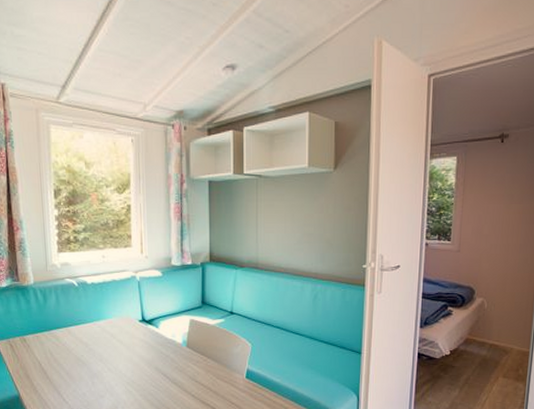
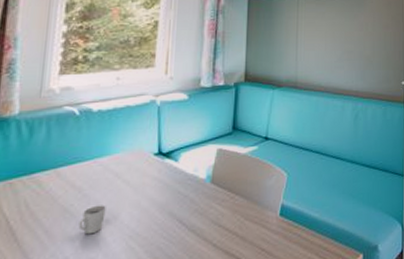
cup: none [89,357,108,379] -> present [78,205,106,235]

